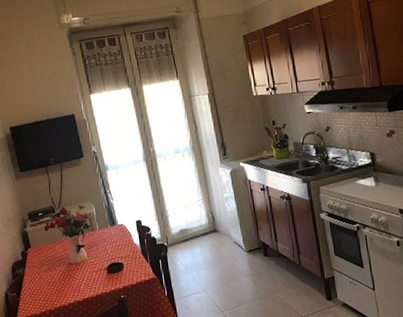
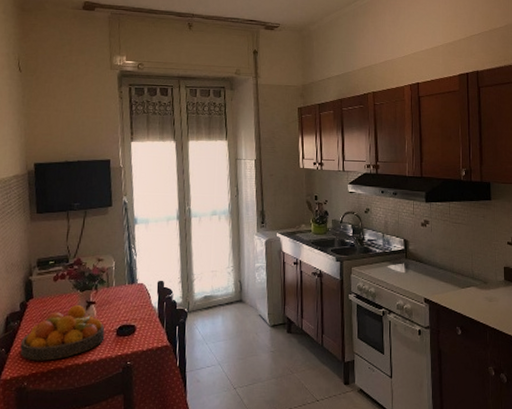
fruit bowl: none [27,249,98,301] -> present [20,305,105,361]

